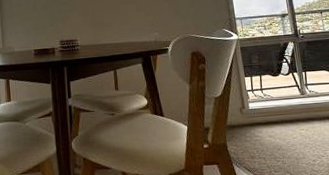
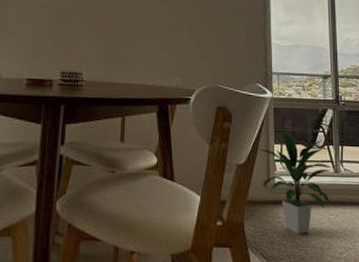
indoor plant: none [232,63,300,148] -> present [259,128,332,234]

